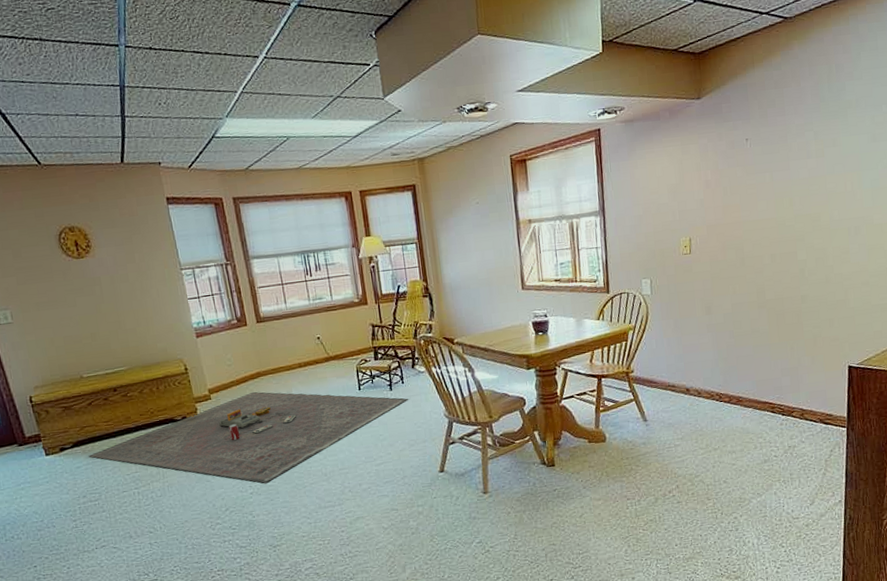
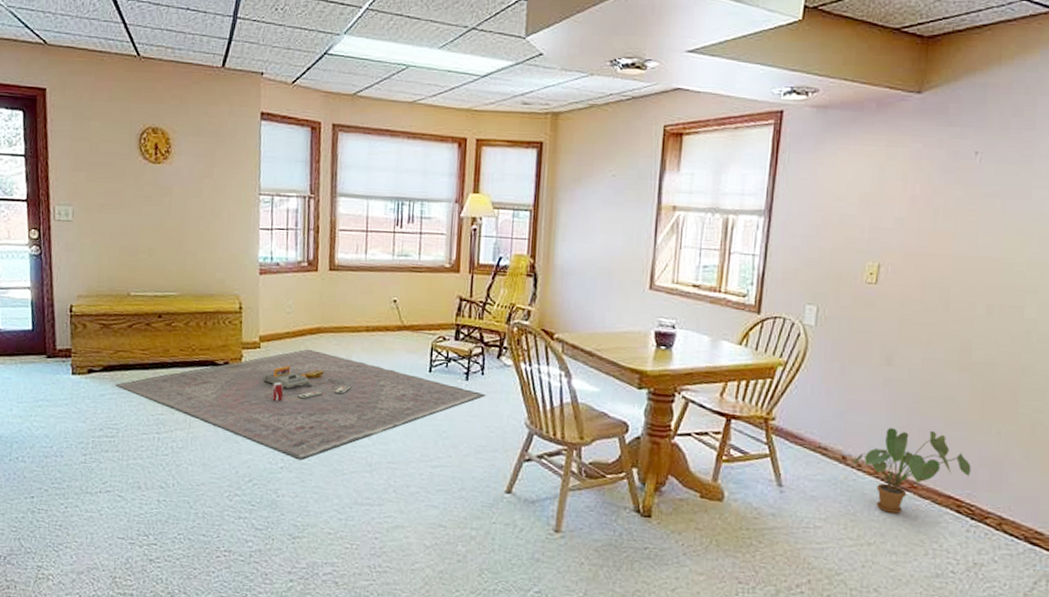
house plant: none [695,356,778,424] -> present [854,428,971,514]

